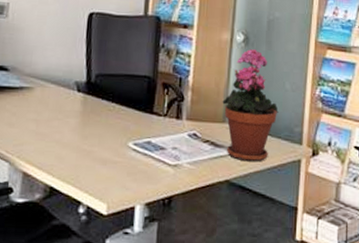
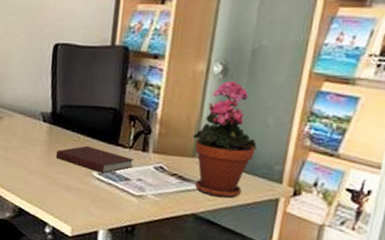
notebook: none [90,116,169,143] -> present [55,146,134,173]

